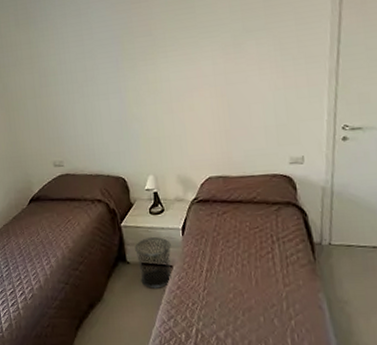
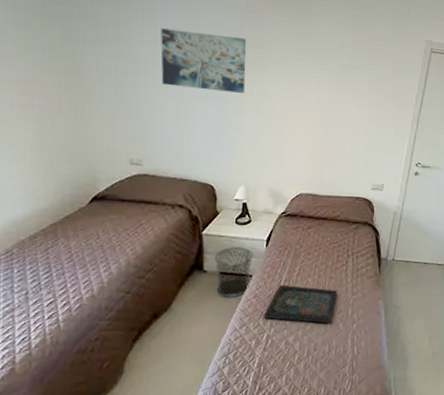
wall art: none [63,29,141,90] -> present [160,28,247,94]
tray: none [189,275,267,318] -> present [263,284,338,323]

